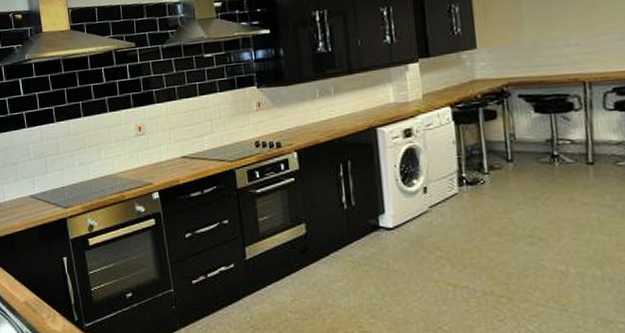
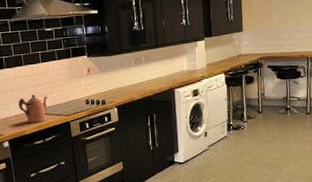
coffeepot: none [170,135,207,170] -> present [18,94,47,123]

